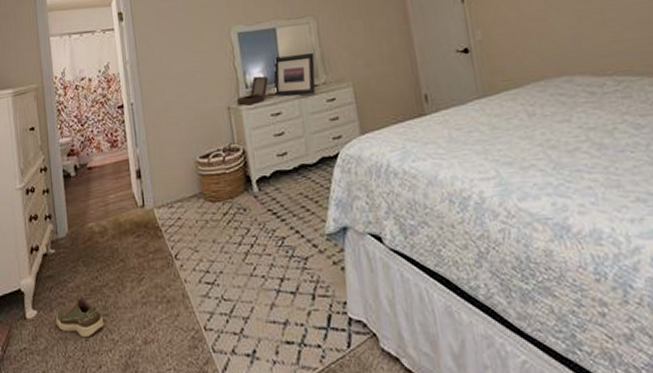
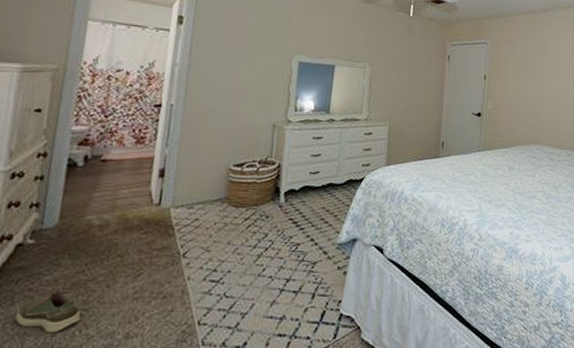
jewelry box: present [236,76,269,106] -> none [282,102,318,127]
picture frame: present [273,52,316,97] -> none [320,90,363,127]

